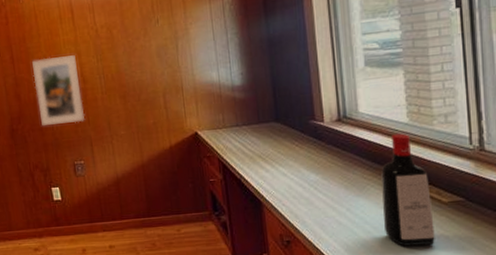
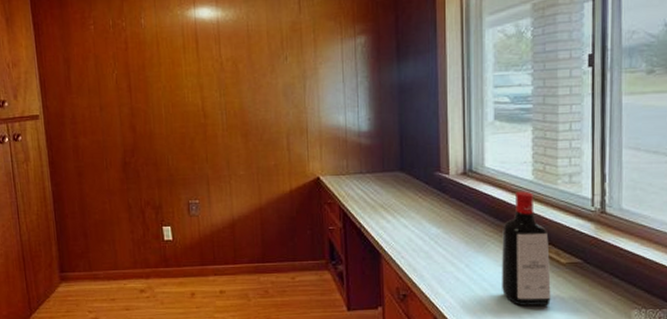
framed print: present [32,55,86,127] -> none [150,88,204,161]

